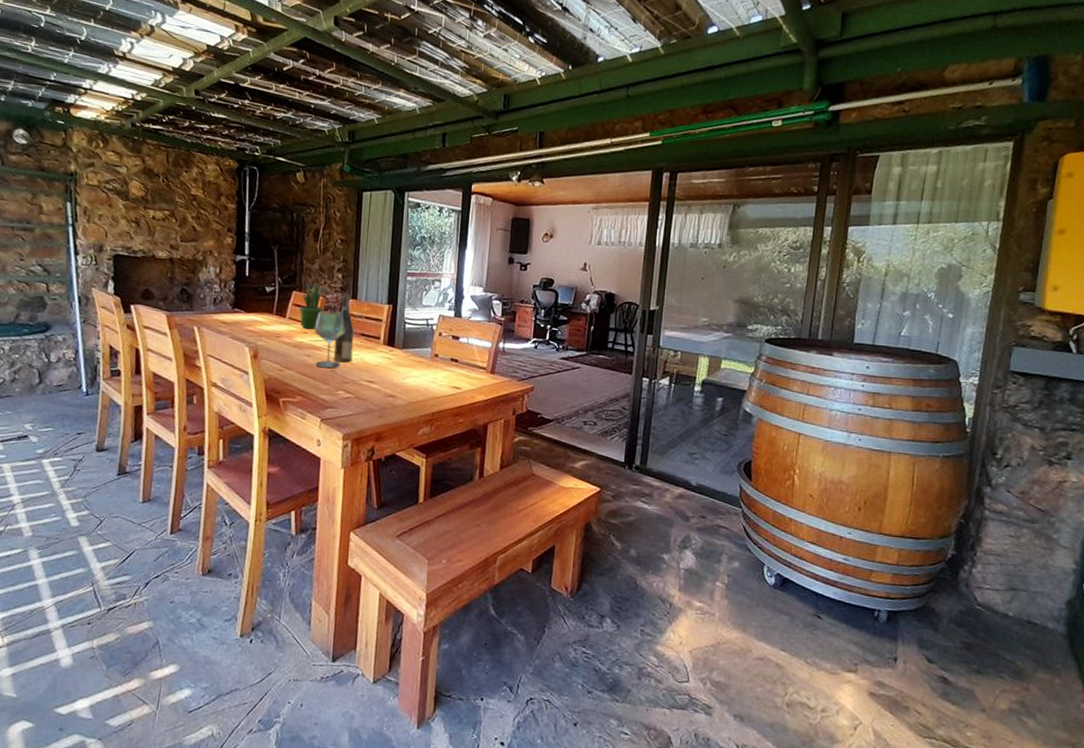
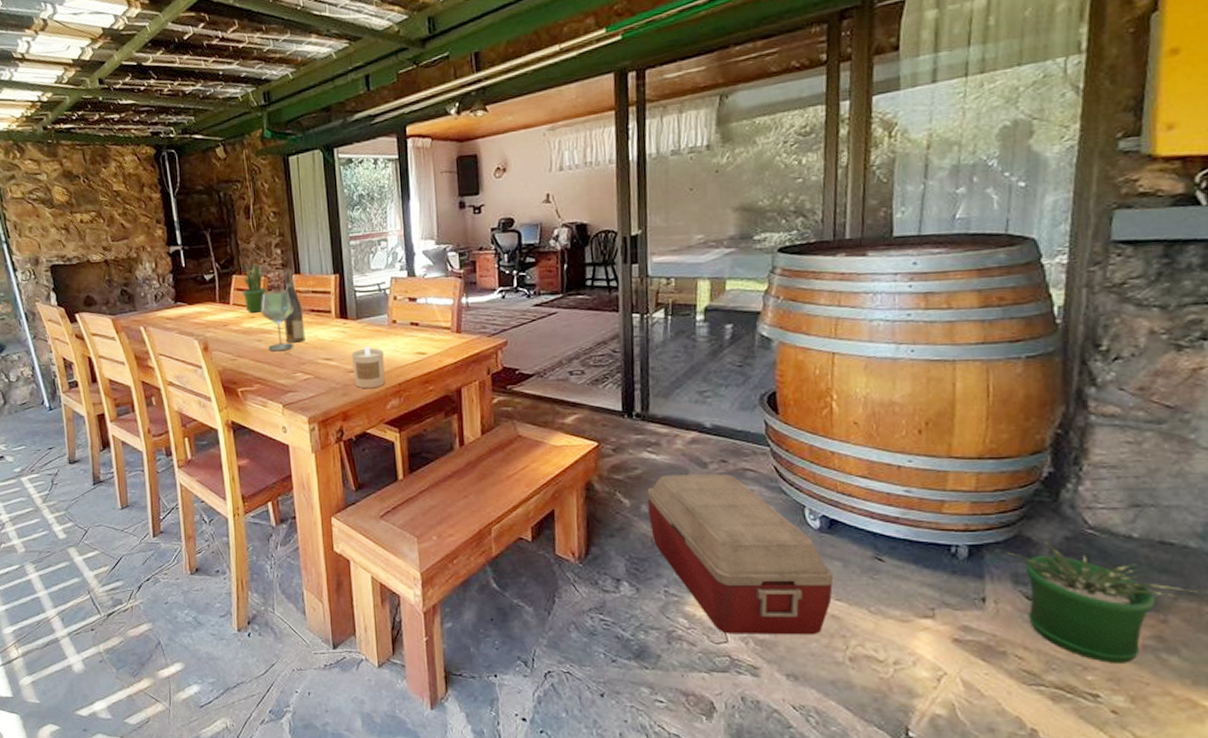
candle: none [392,375,423,415] -> present [352,346,385,389]
cooler: none [635,524,781,681] -> present [647,474,834,635]
planter: none [909,609,1051,723] -> present [997,538,1196,663]

